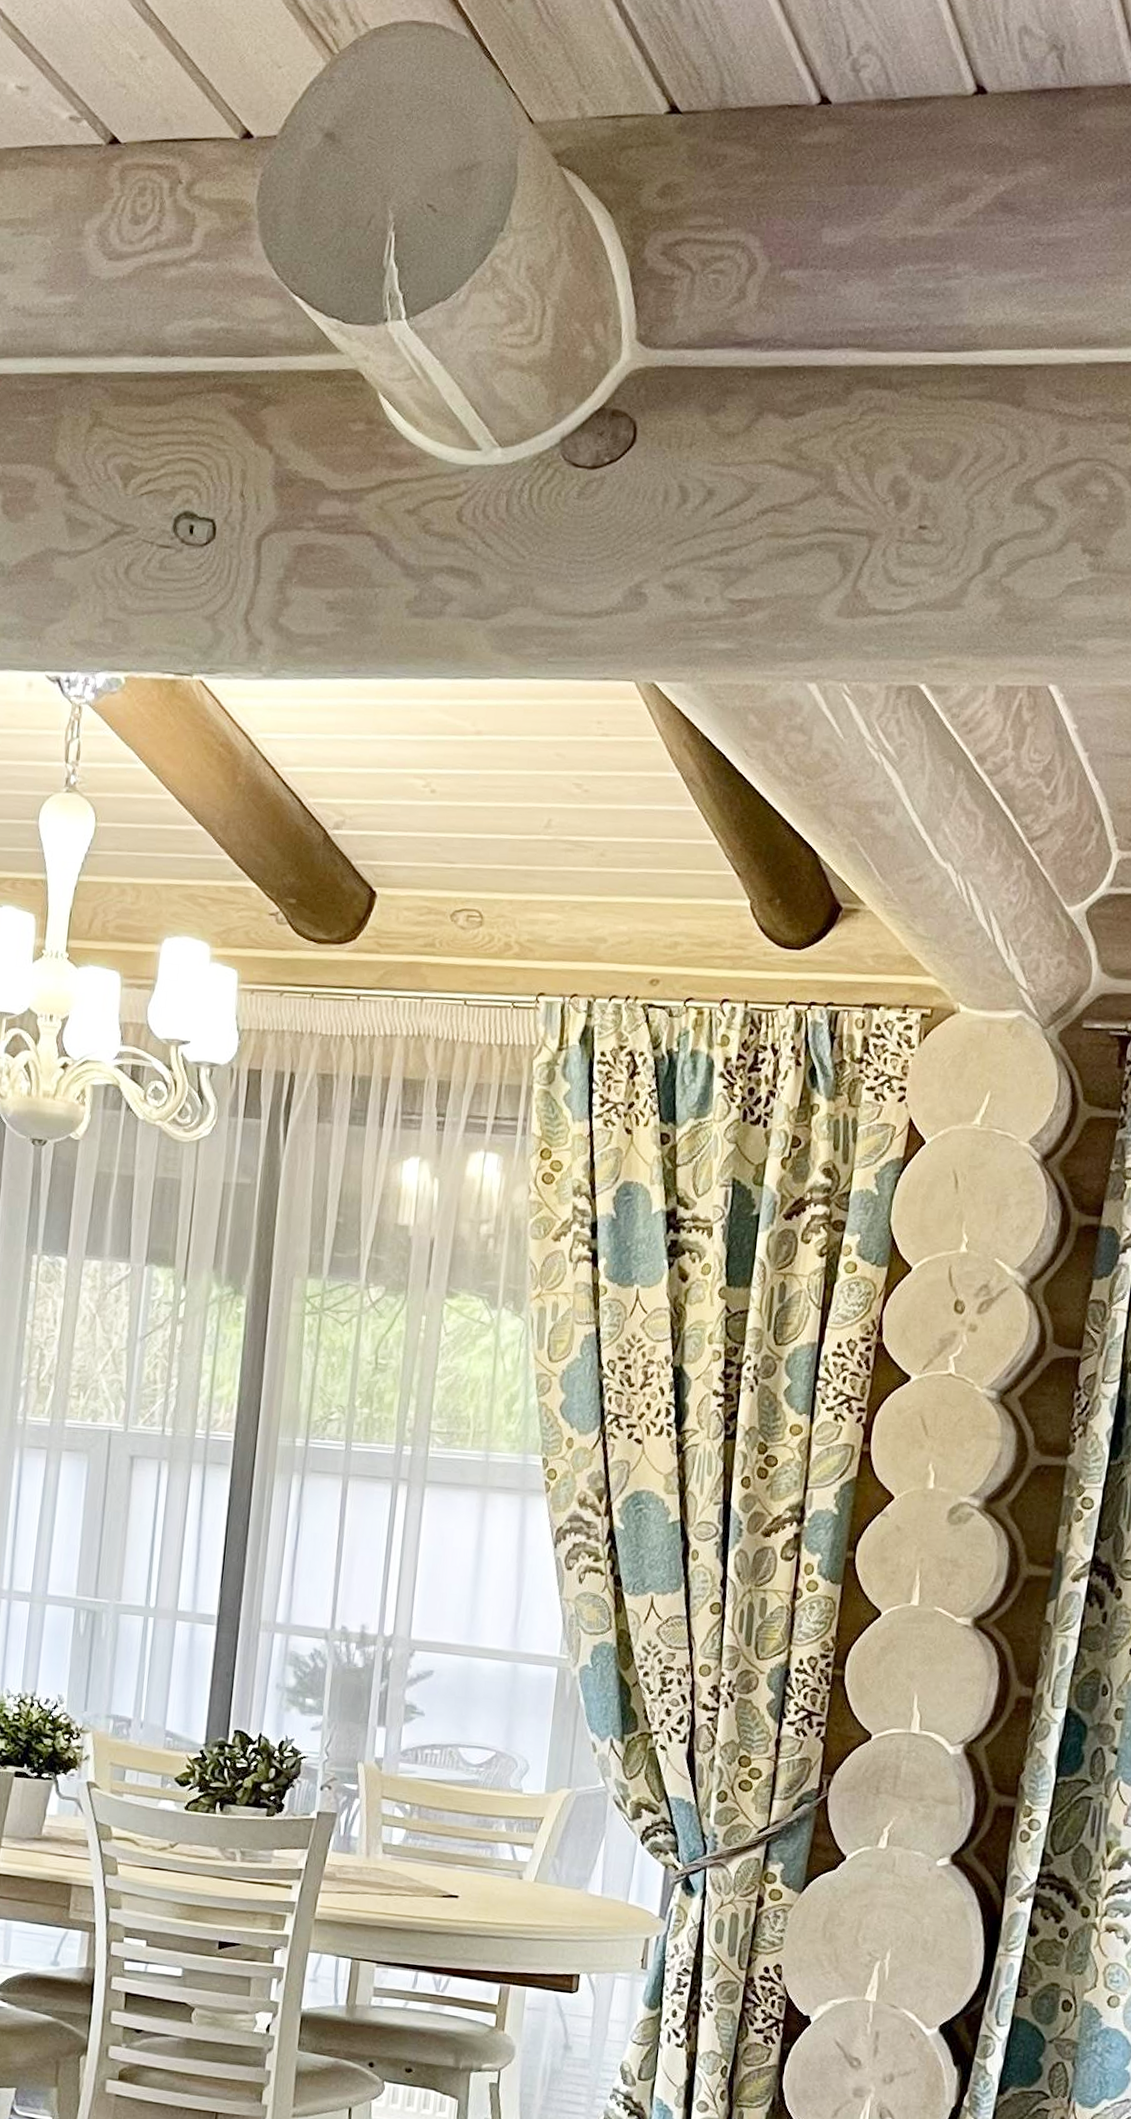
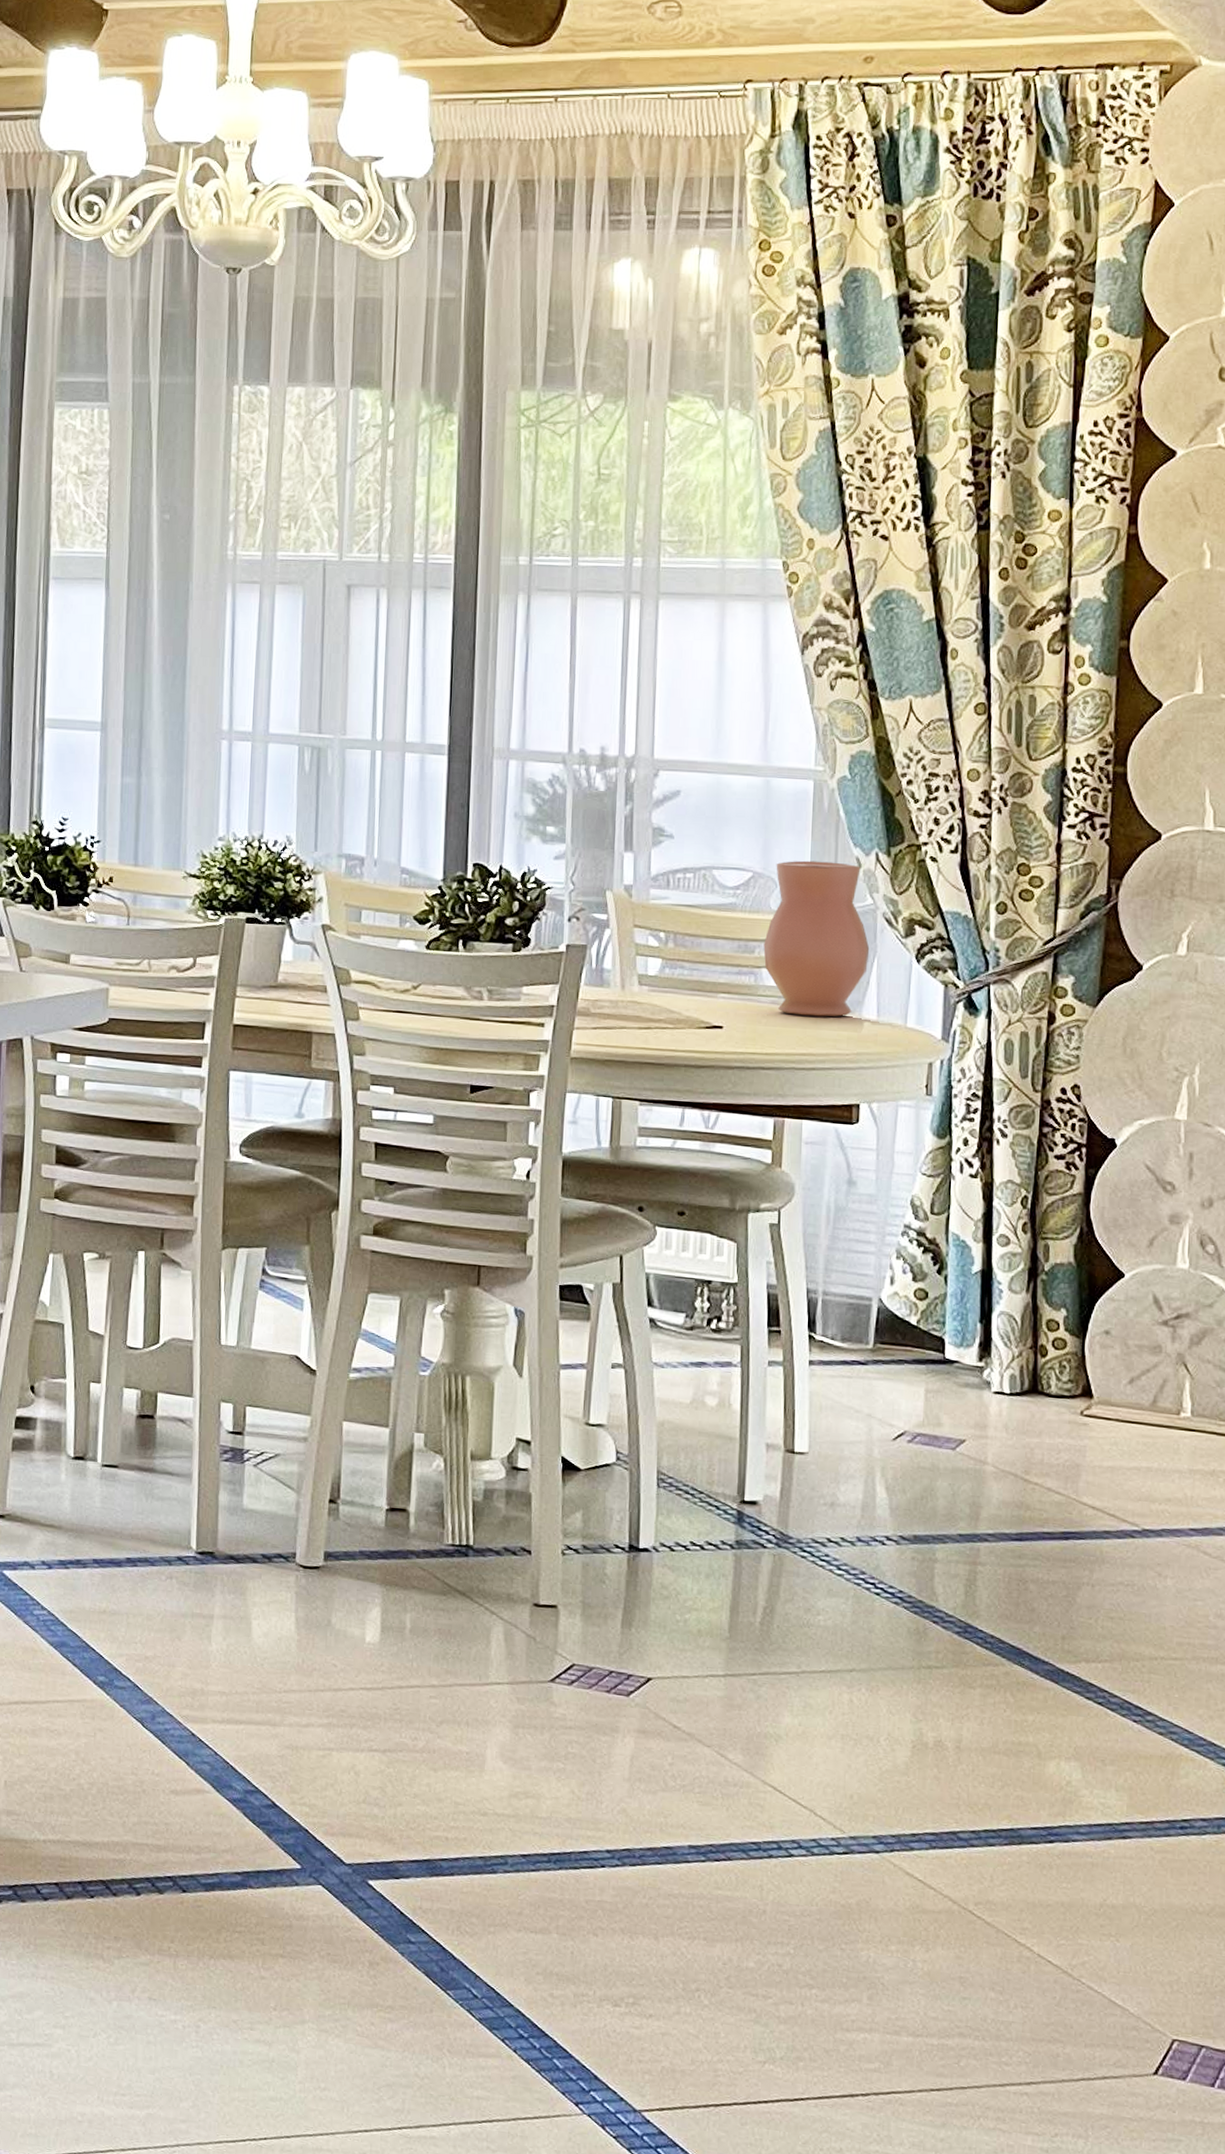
vase: none [501,1742,599,1892] -> present [763,860,870,1017]

